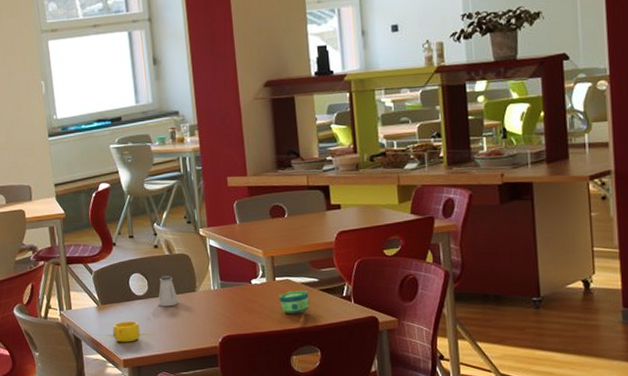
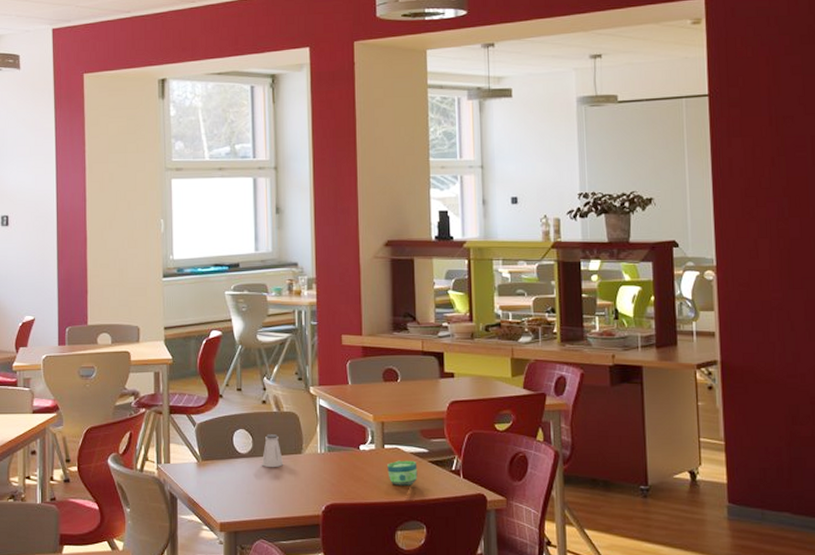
cup: present [112,320,140,343] -> none [211,480,241,504]

